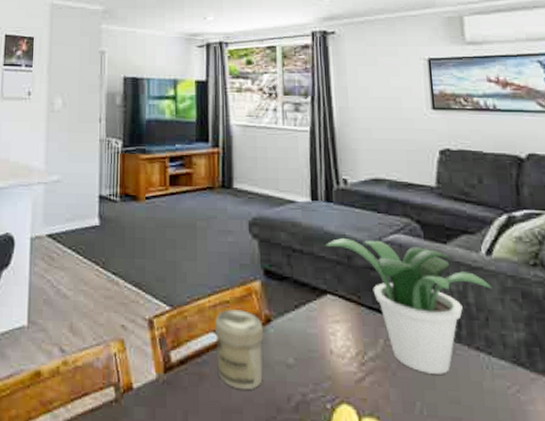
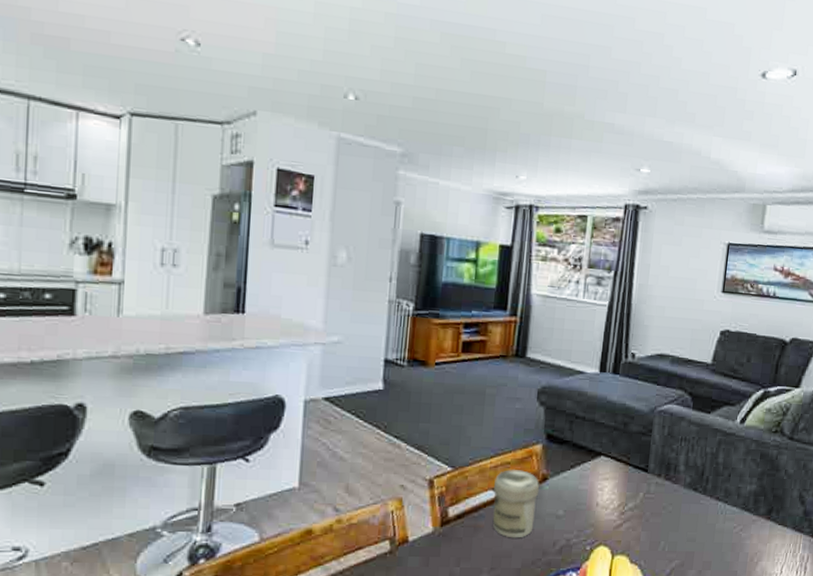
potted plant: present [325,238,493,374] -> none [605,407,740,519]

